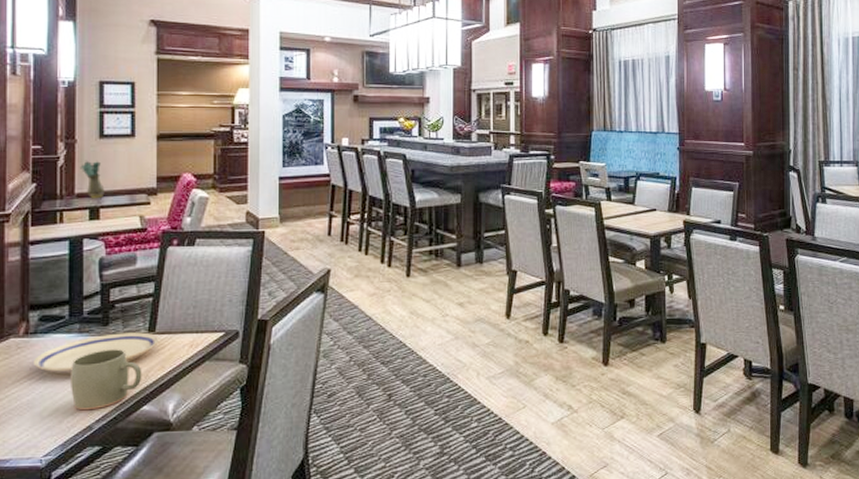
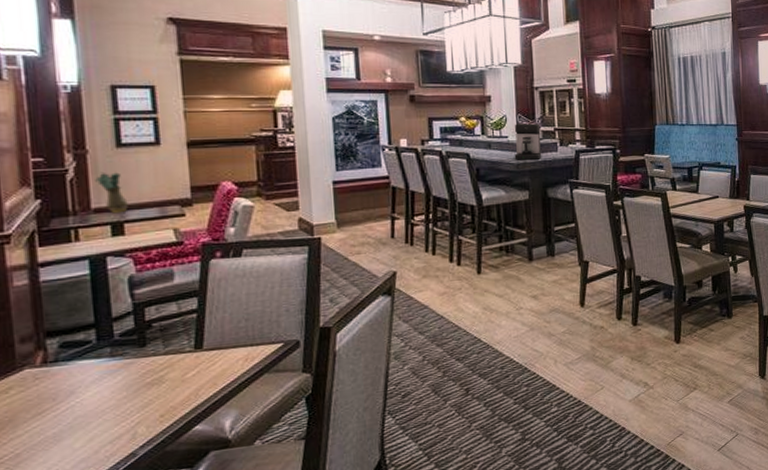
plate: present [33,332,158,374] -> none [56,350,207,403]
mug: present [69,349,142,411] -> none [103,370,192,438]
coffee maker: none [449,126,476,164] -> present [514,123,542,161]

